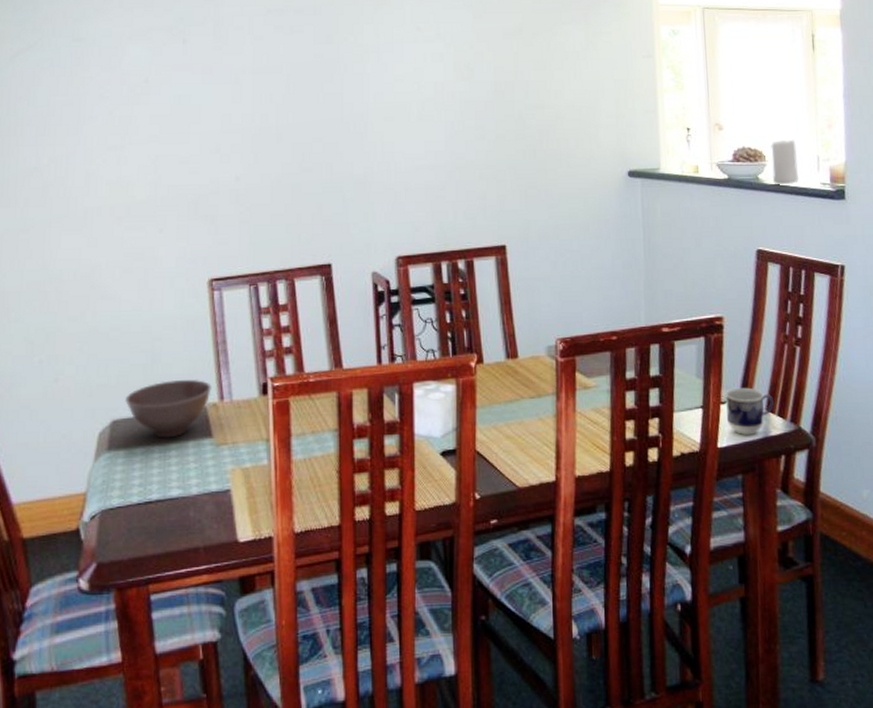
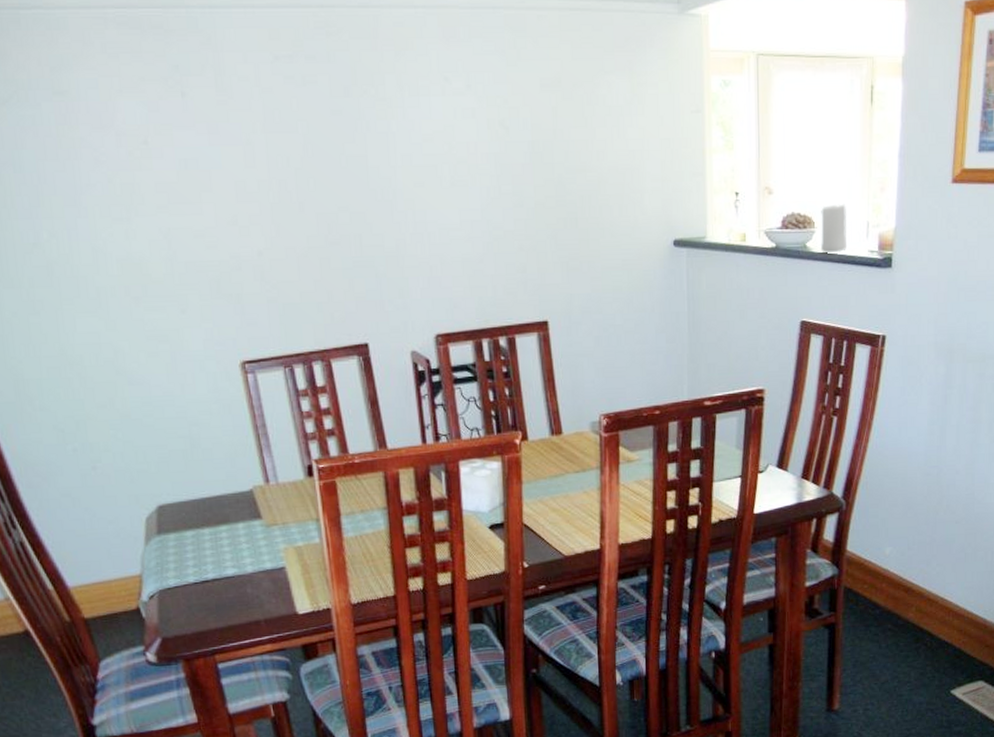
bowl: present [125,379,212,438] -> none [168,463,256,521]
cup: present [724,387,774,435] -> none [763,457,809,501]

